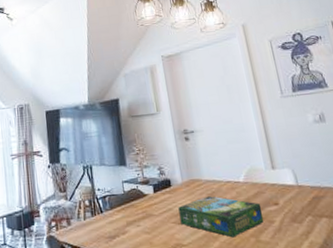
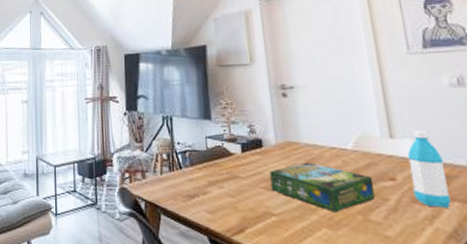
water bottle: none [286,160,321,225] -> present [407,130,452,208]

